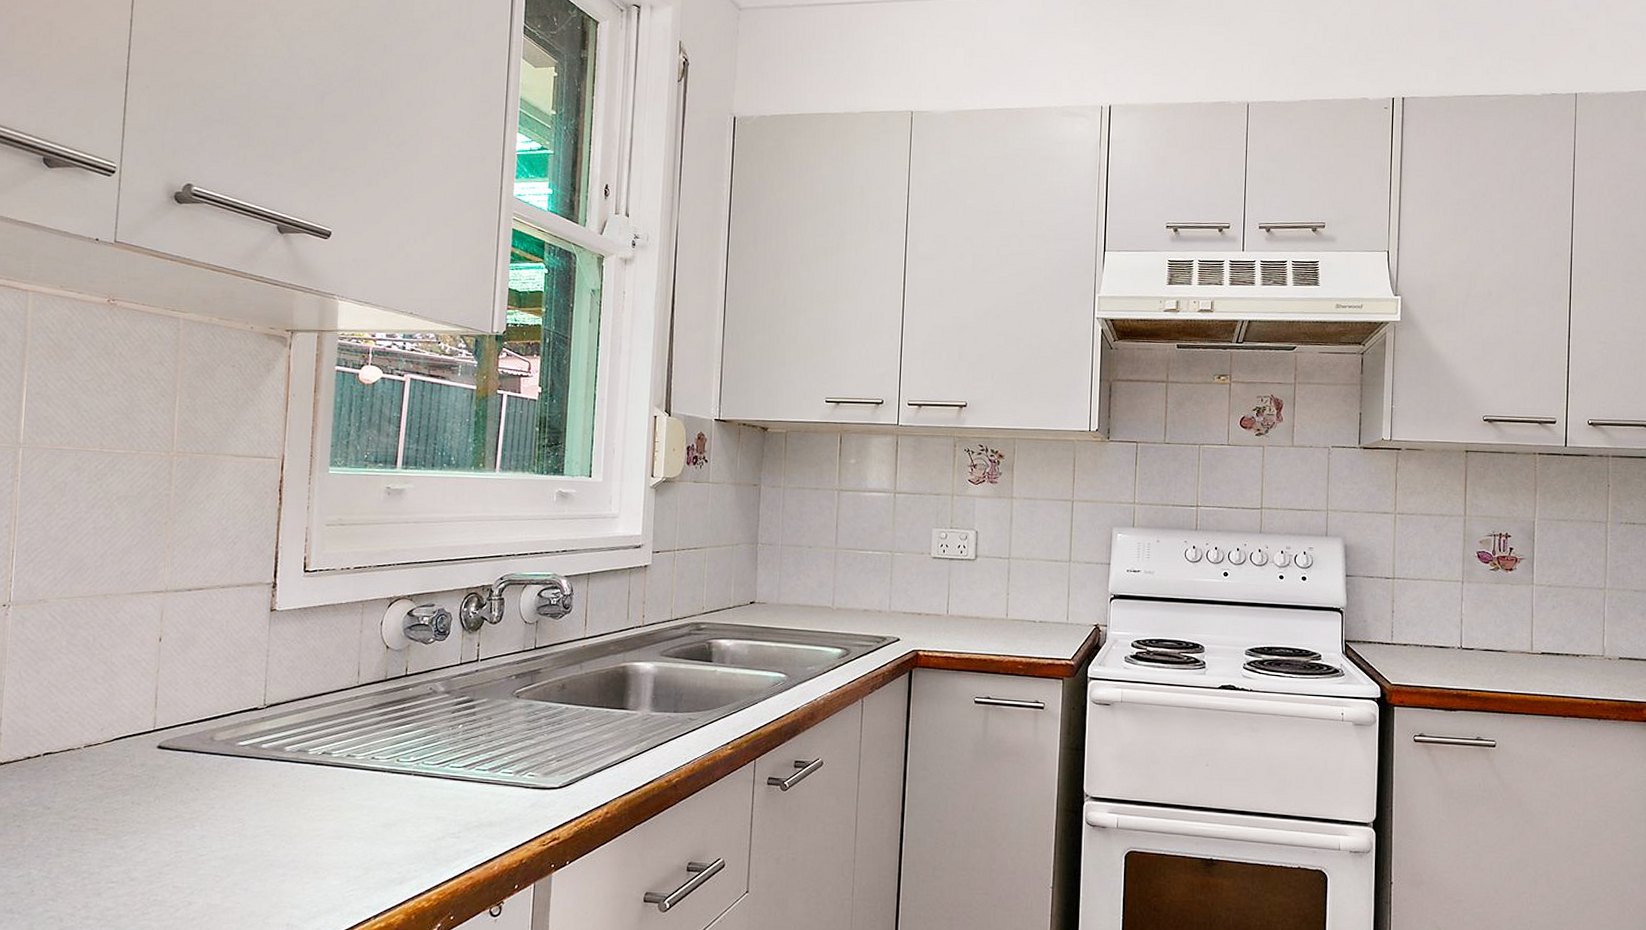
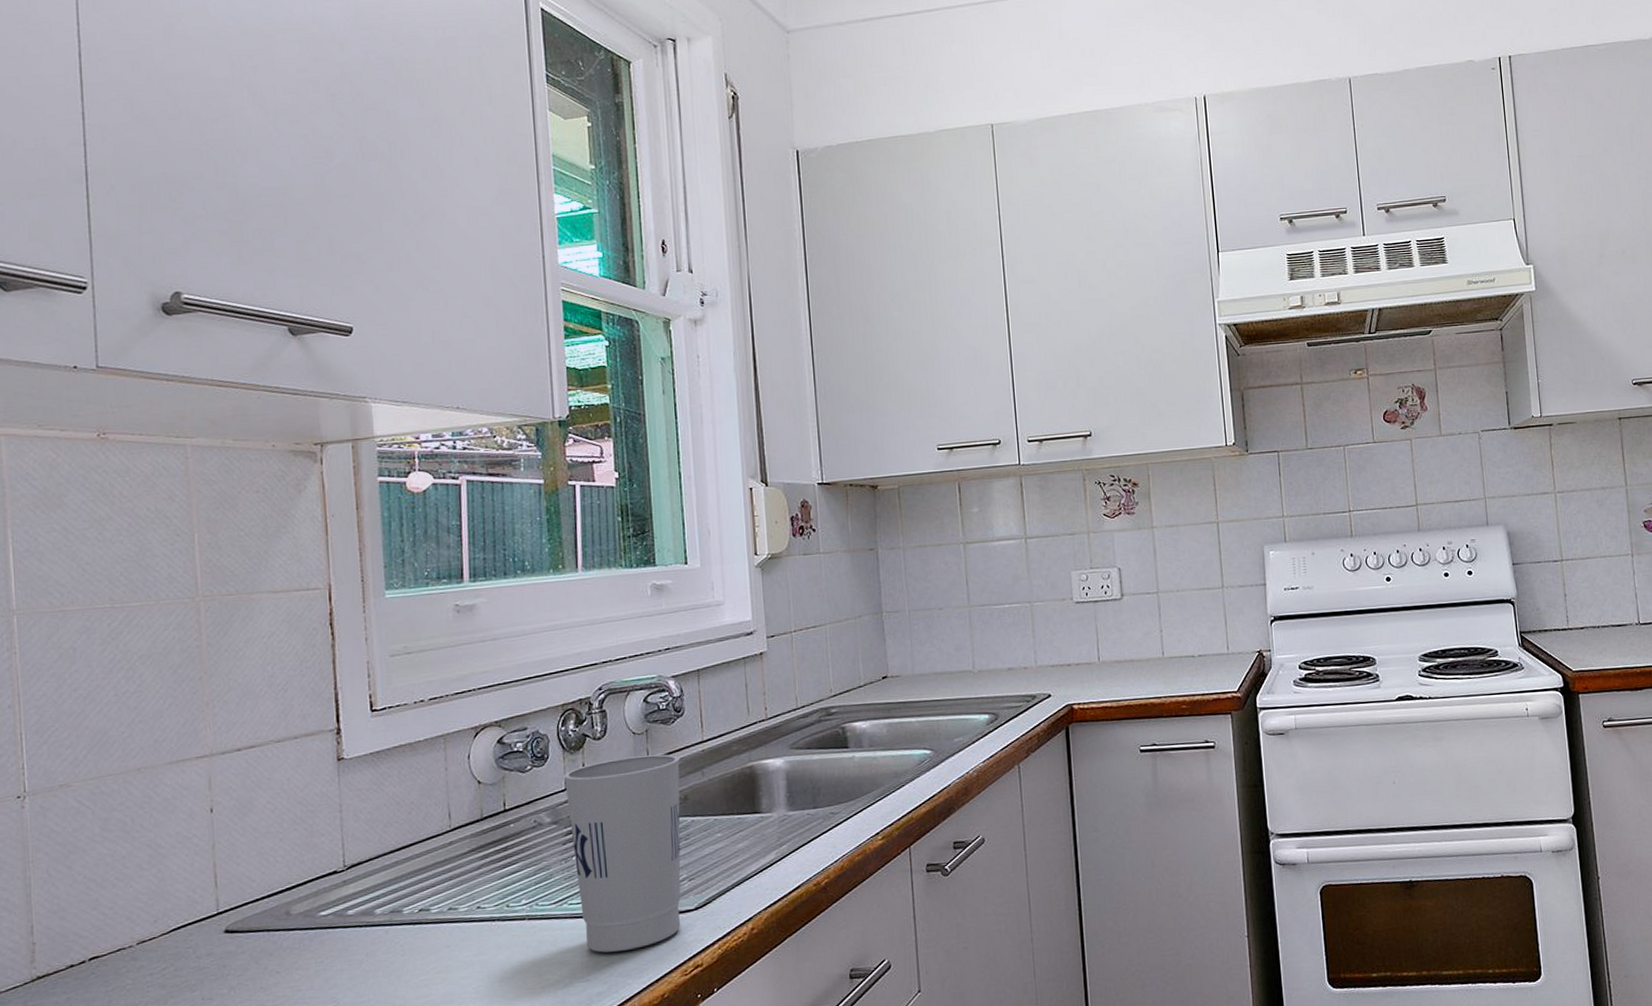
cup: none [460,643,562,816] -> present [563,754,681,953]

